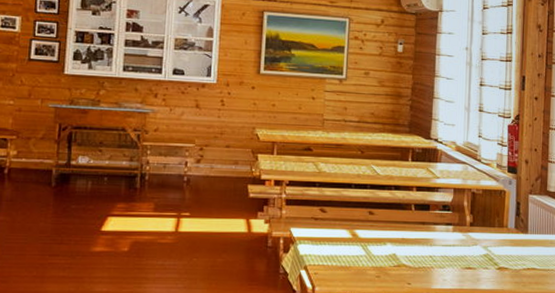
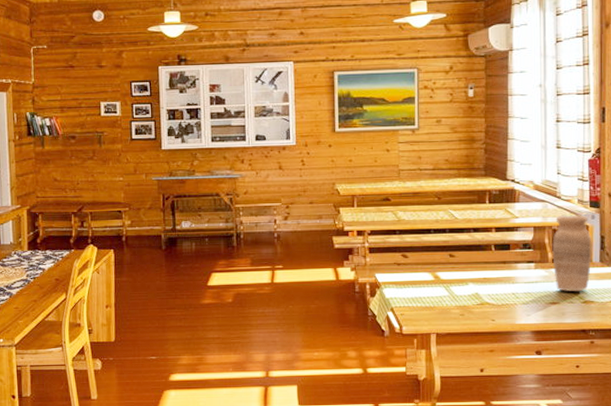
vase: none [470,178,509,258] -> present [552,215,592,292]

